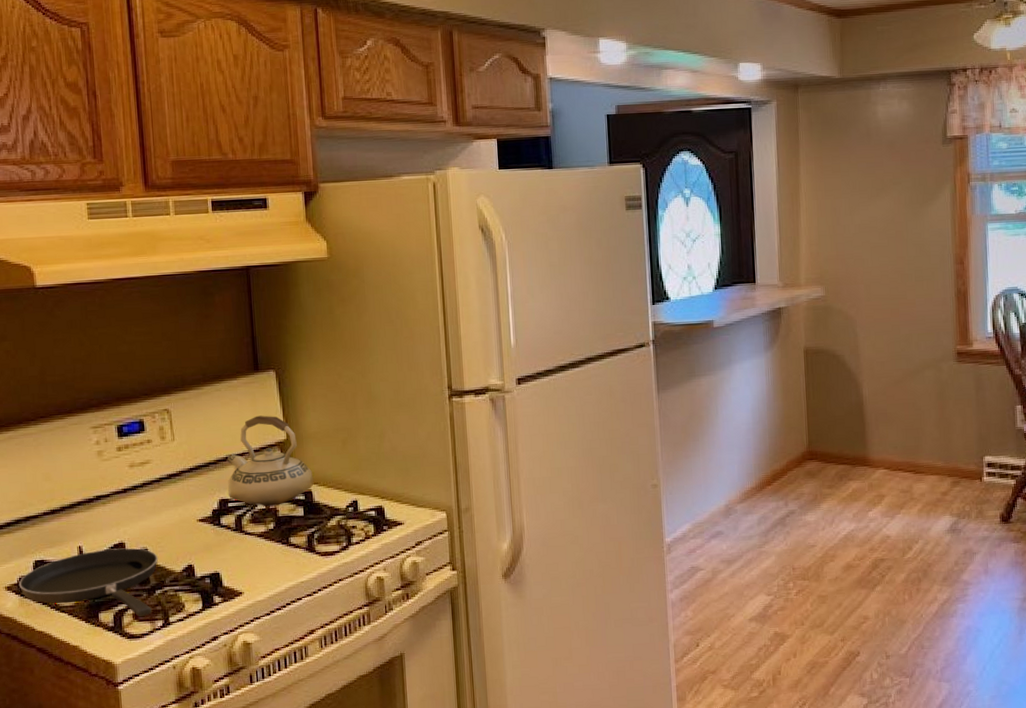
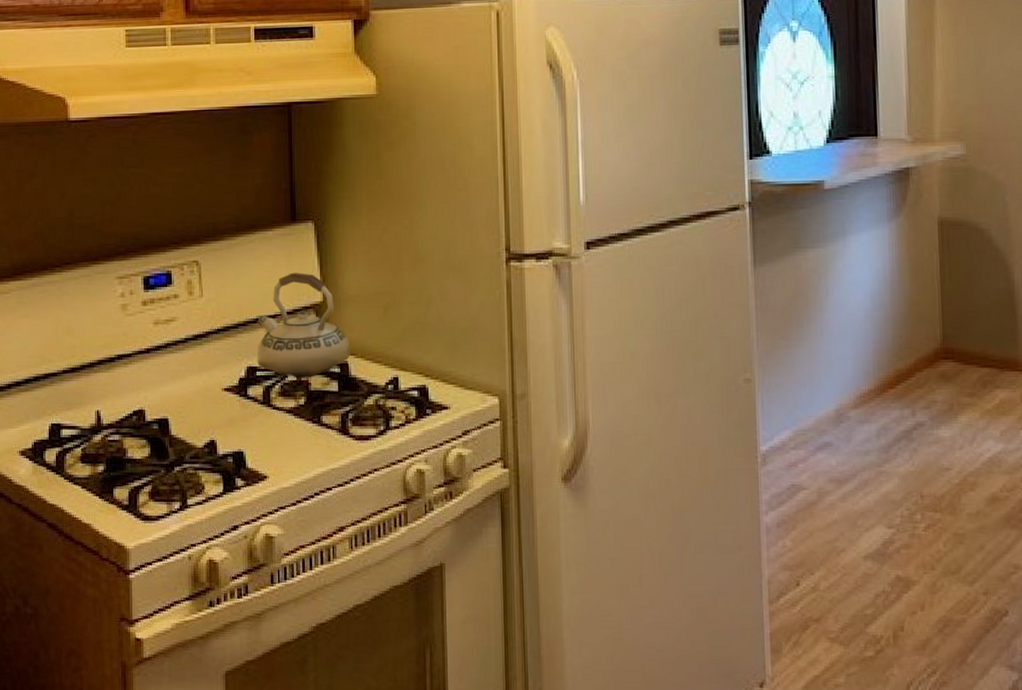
frying pan: present [18,548,158,617] -> none [33,416,179,497]

